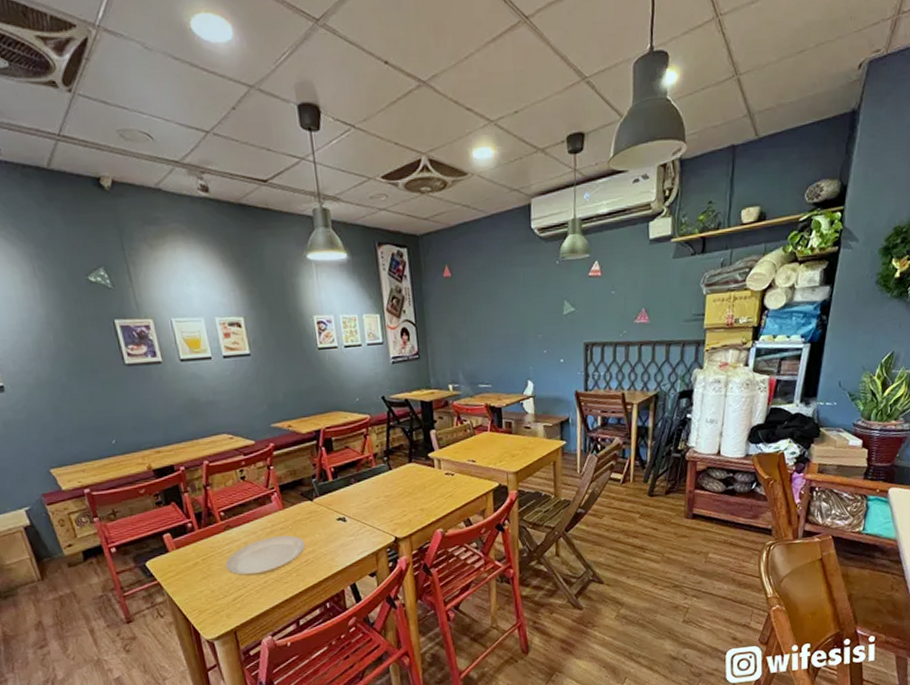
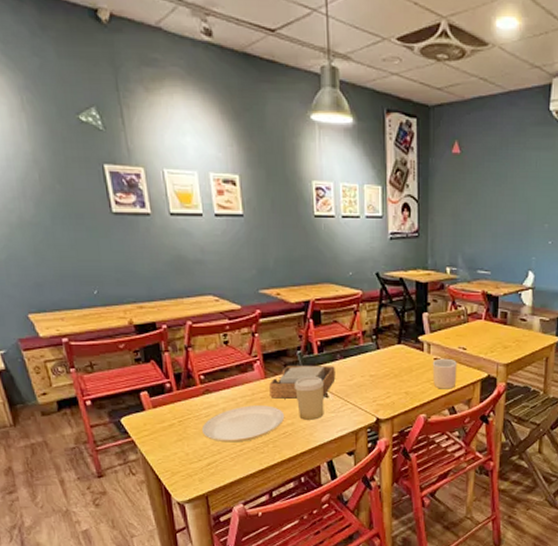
napkin holder: none [288,490,352,528] -> present [269,365,336,399]
cup: none [311,501,344,546] -> present [294,376,325,420]
mug: none [444,472,470,503] -> present [432,358,457,389]

